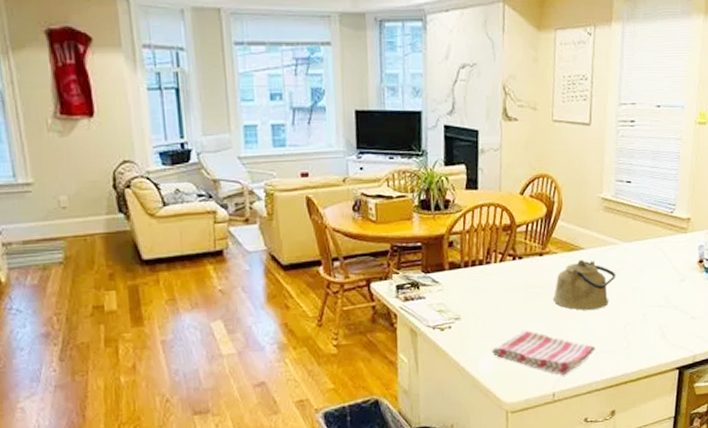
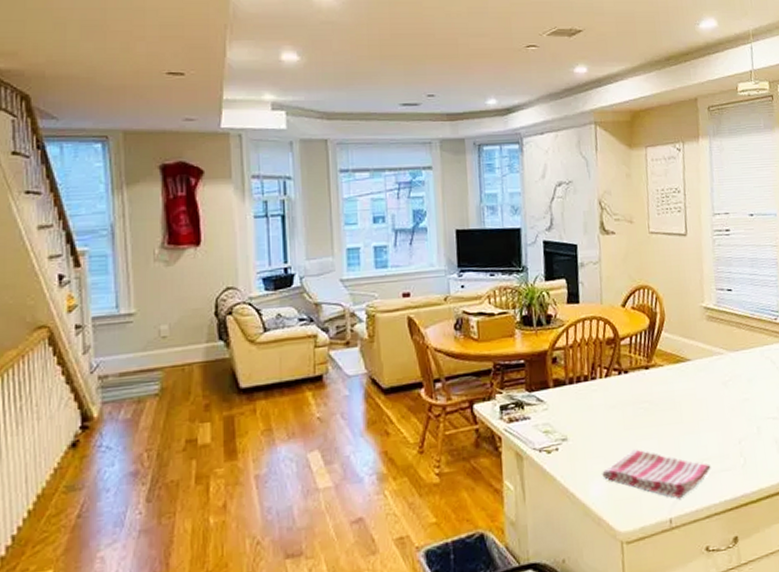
kettle: present [552,259,616,310] -> none [662,371,726,426]

